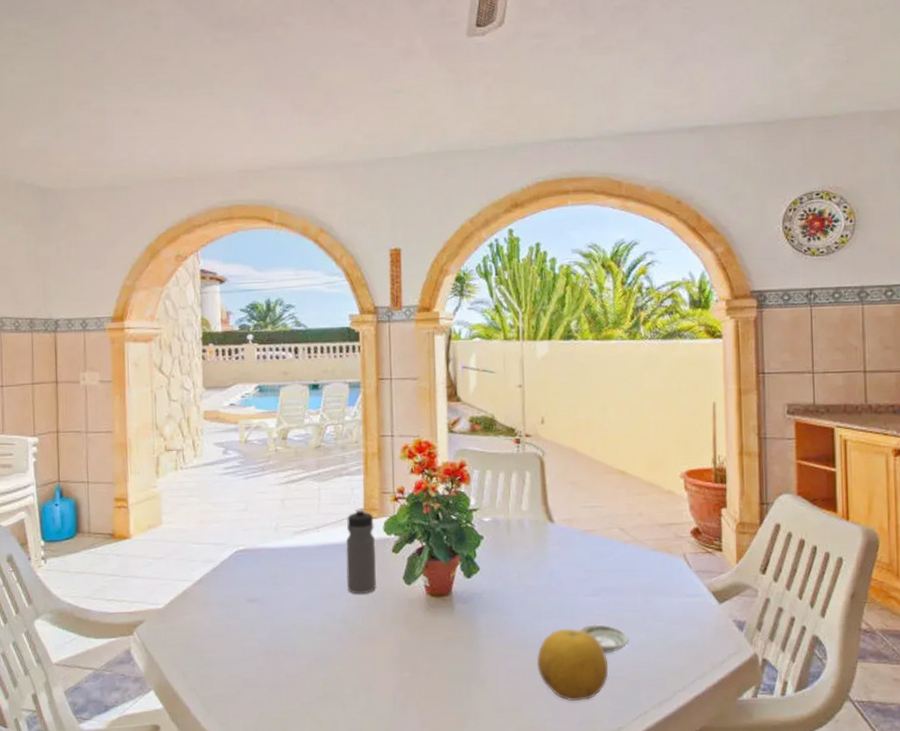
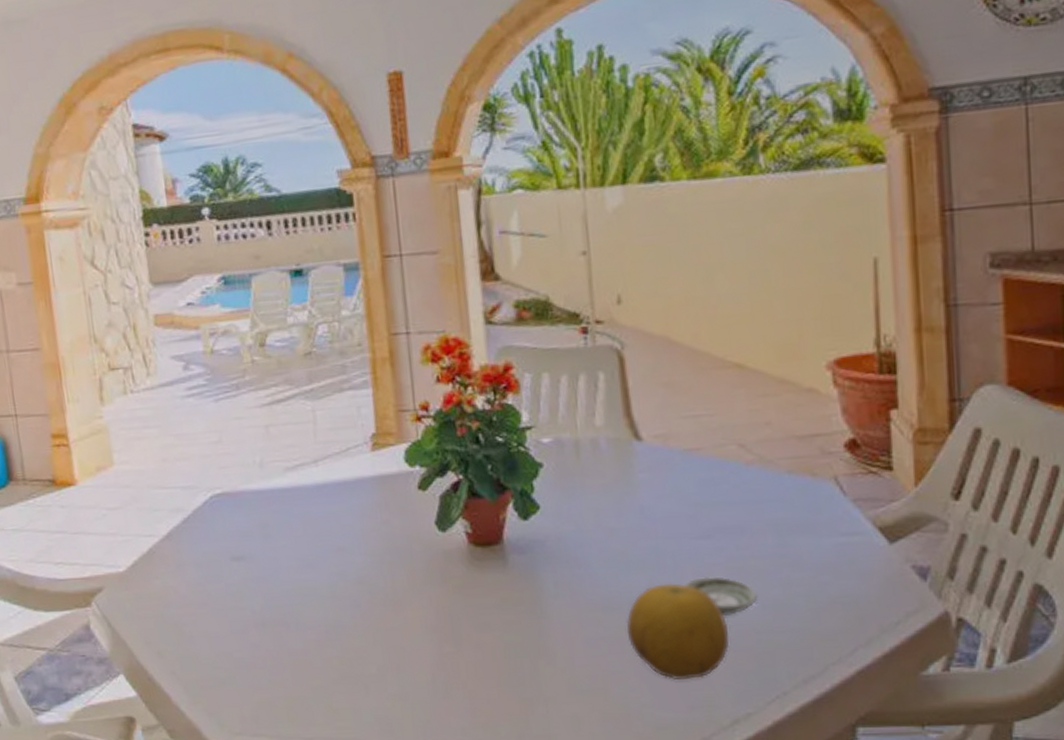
water bottle: present [346,508,376,594] -> none [354,433,400,547]

